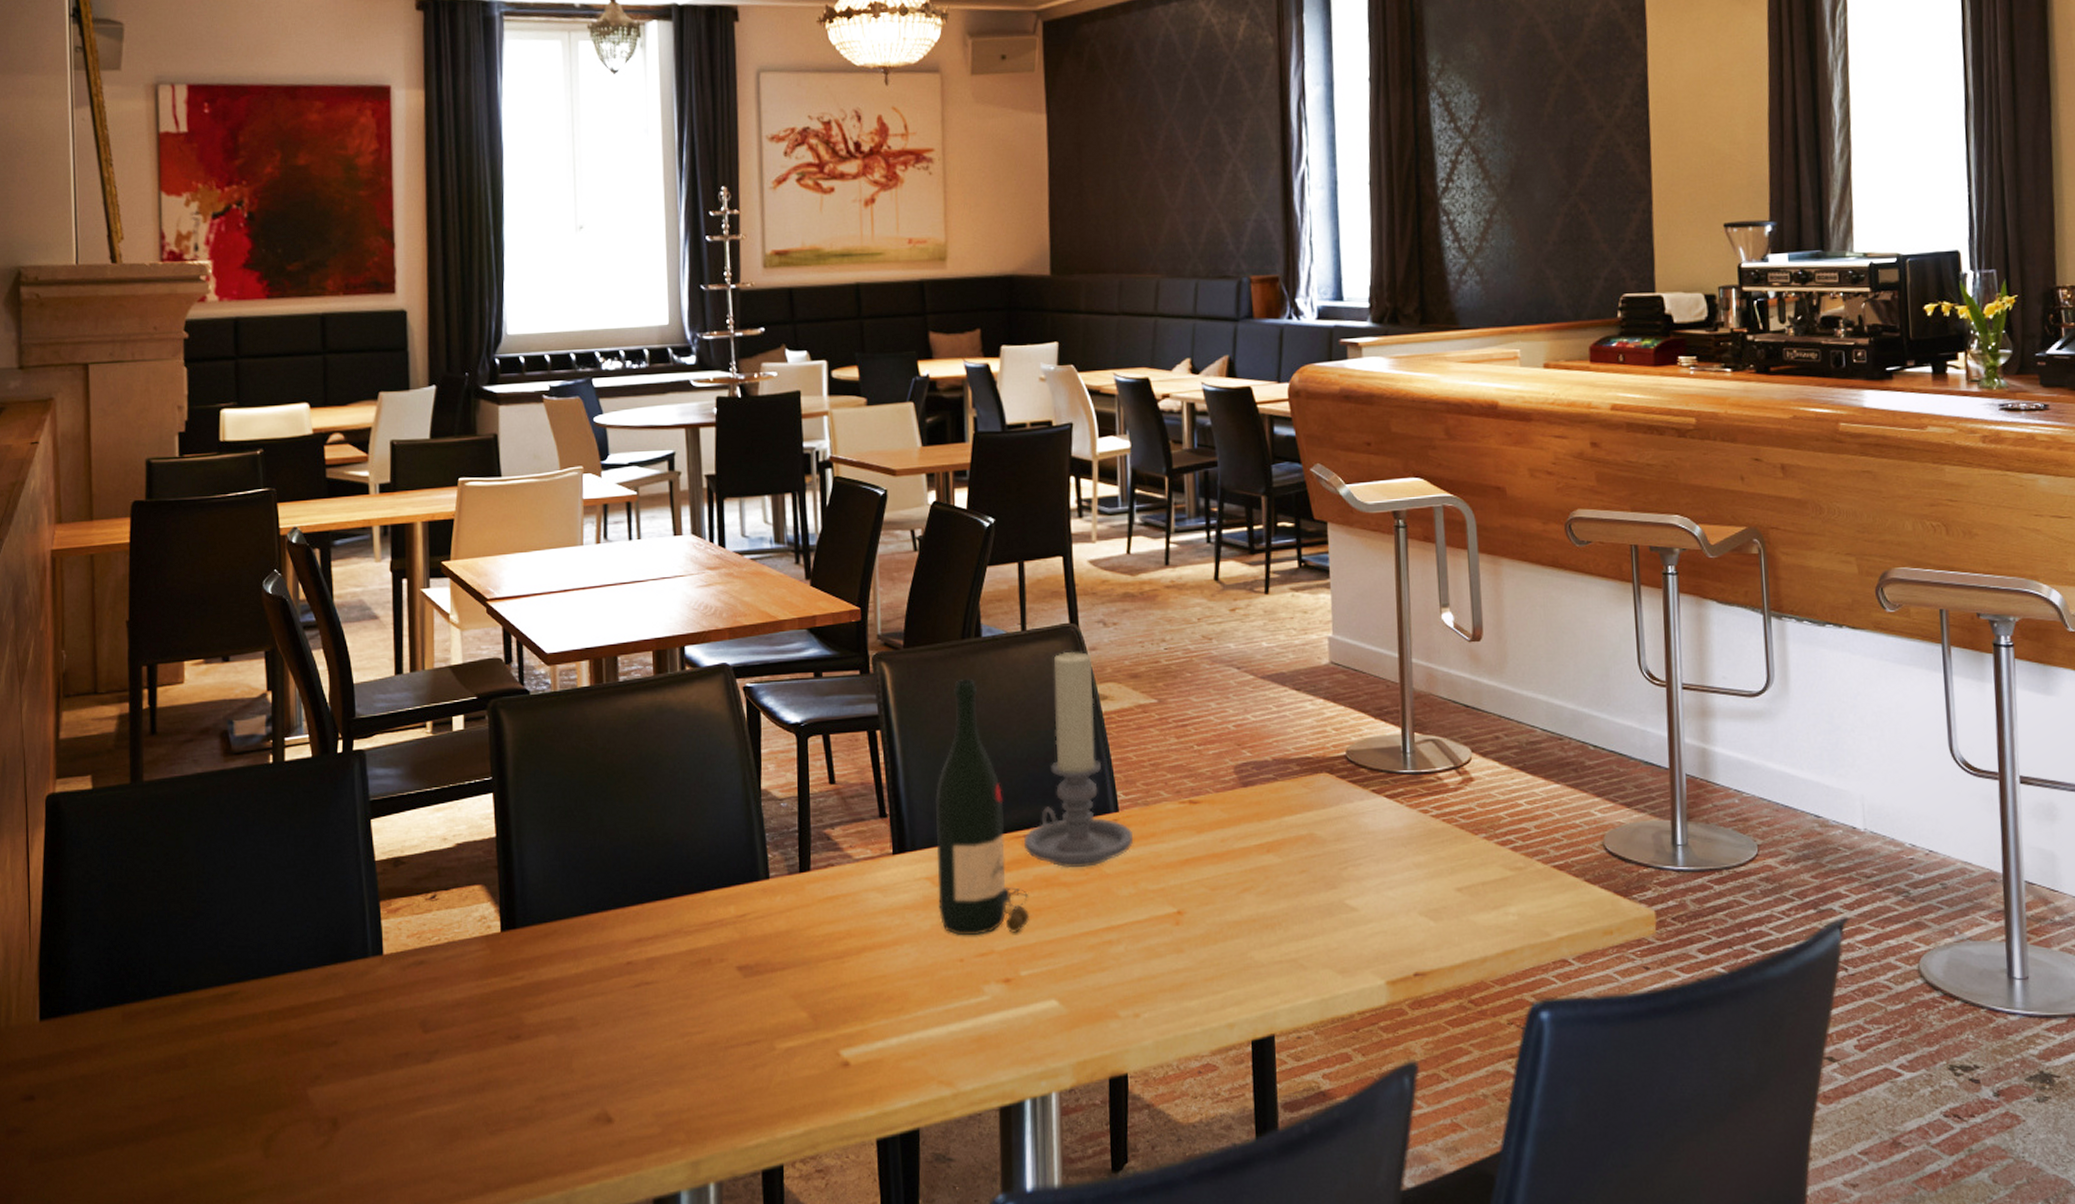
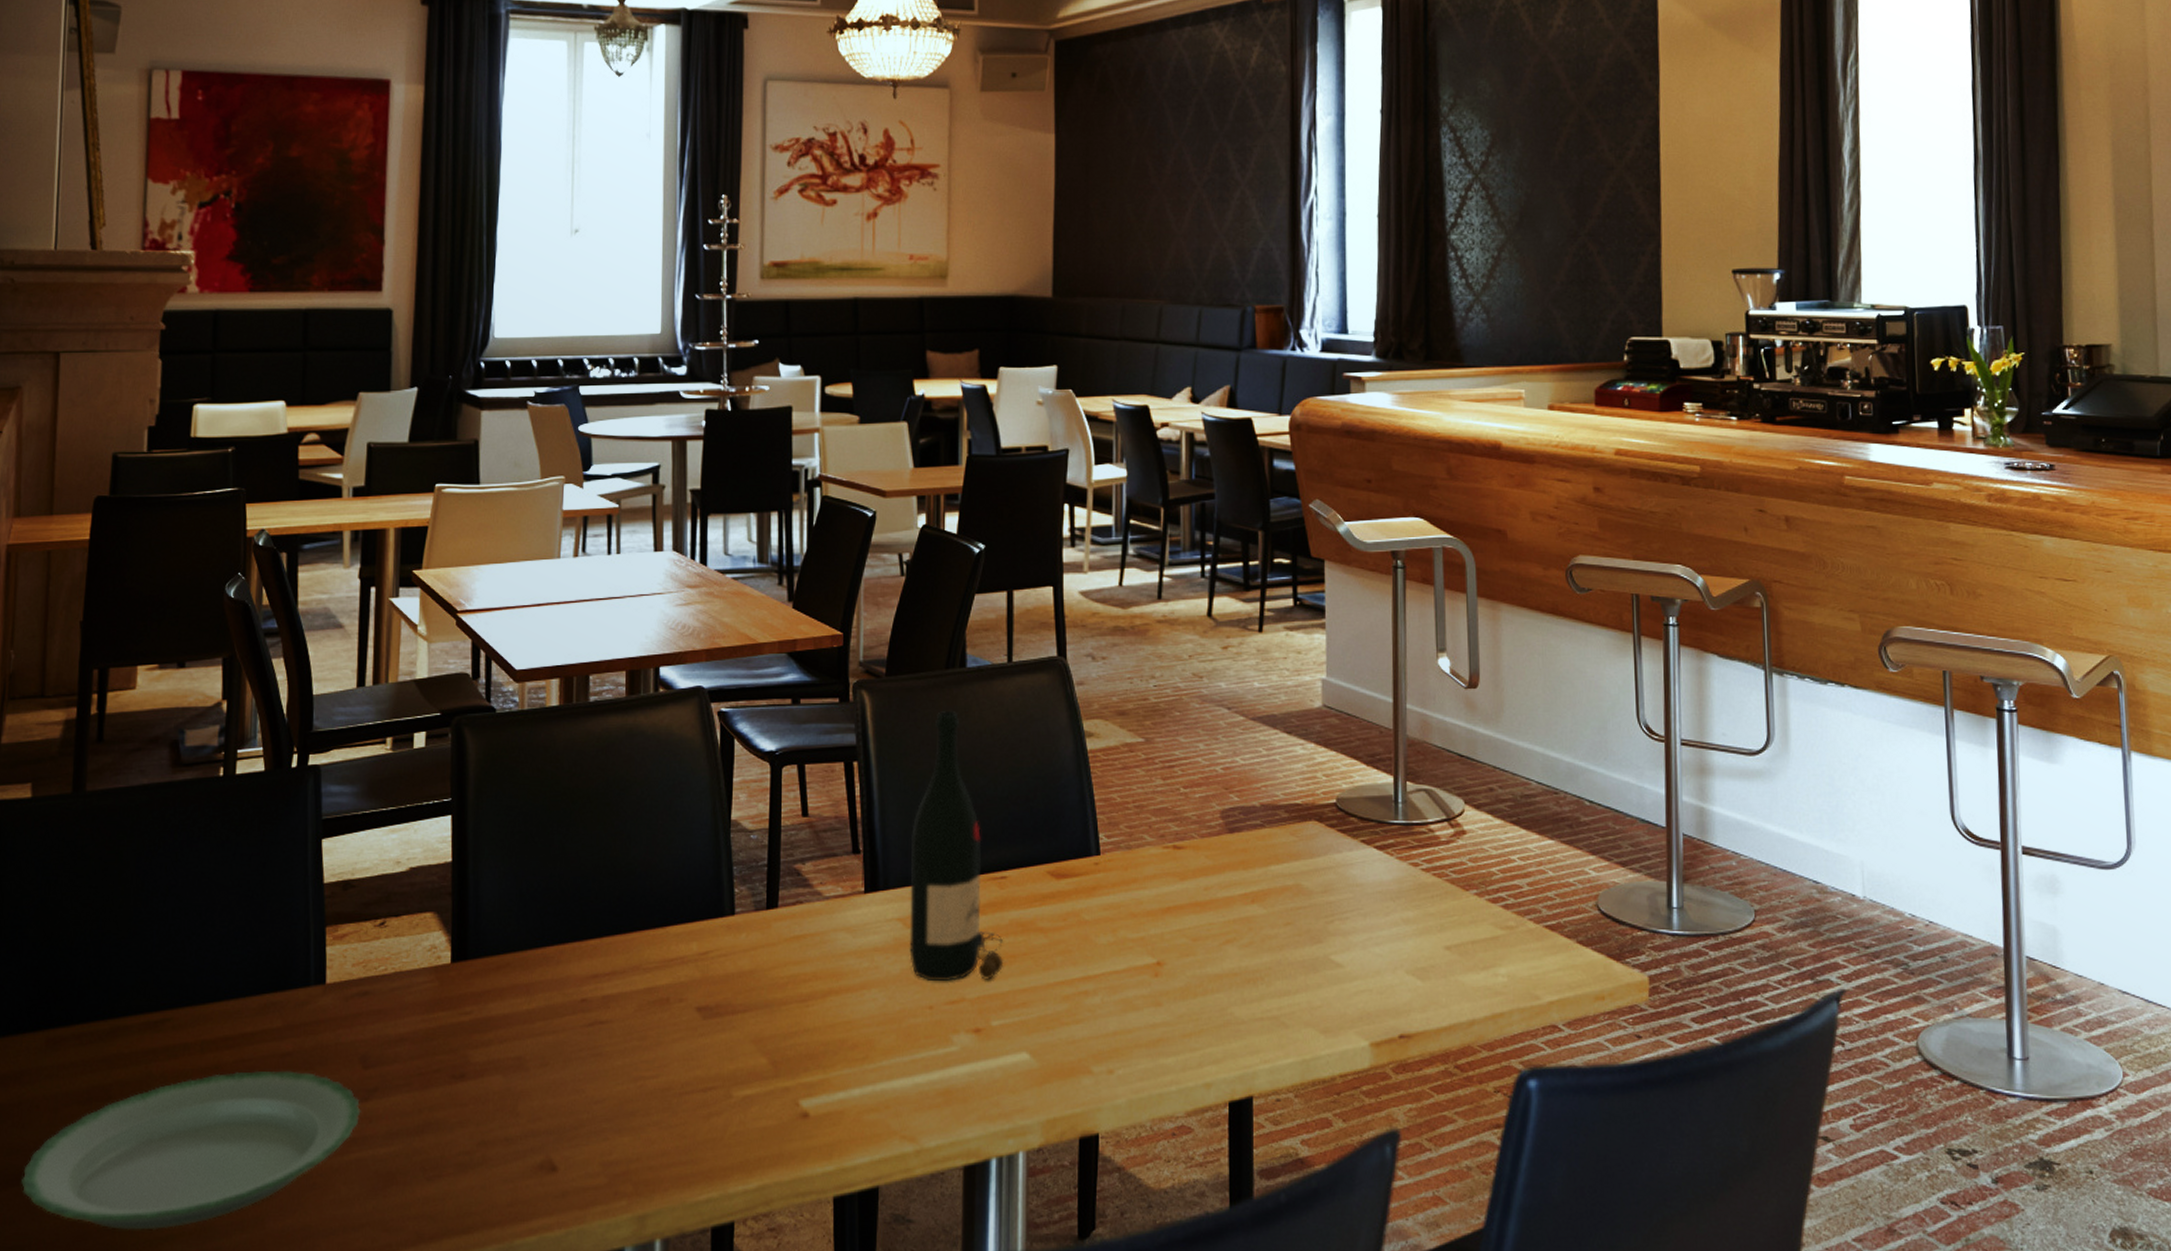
plate: none [109,1036,424,1187] -> present [21,1070,361,1231]
candle holder: present [1023,651,1133,868] -> none [1000,685,1113,913]

